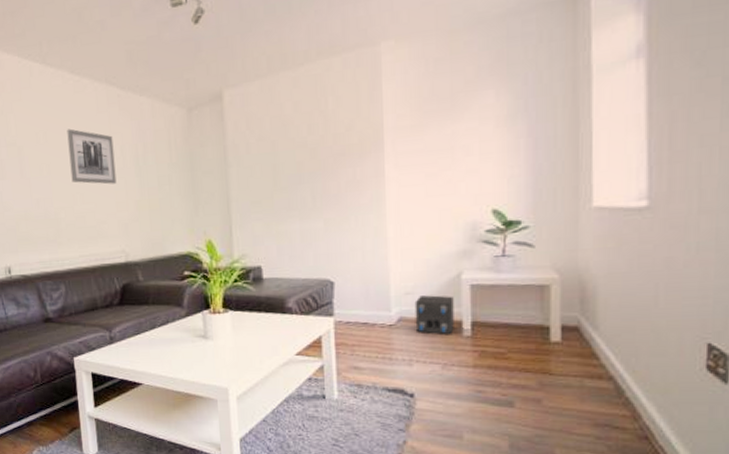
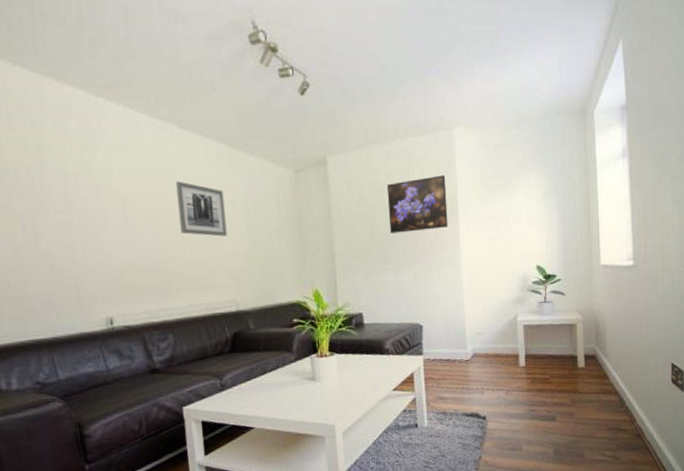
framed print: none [292,101,370,175] -> present [386,175,448,233]
speaker: present [414,295,454,335] -> none [484,334,513,367]

